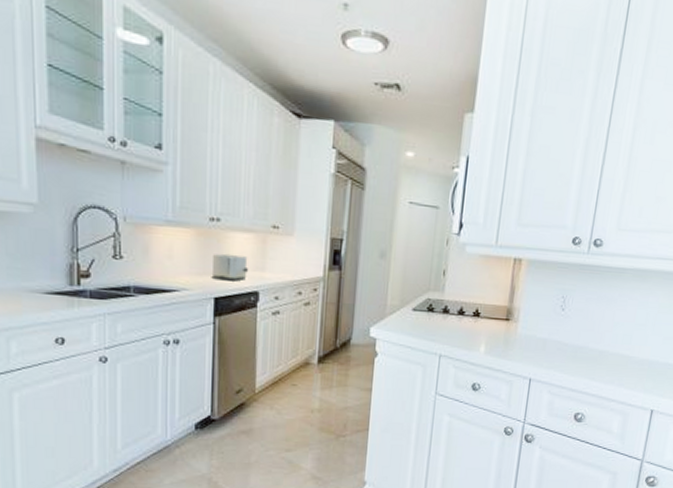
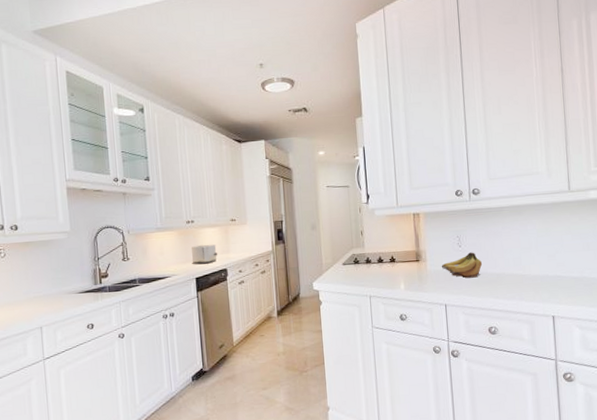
fruit: none [535,319,585,351] -> present [441,252,483,278]

